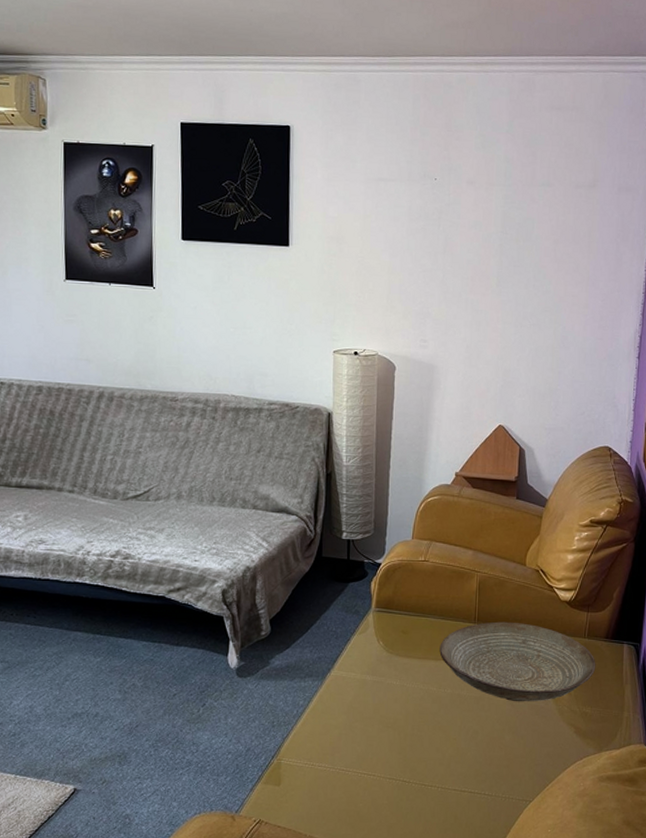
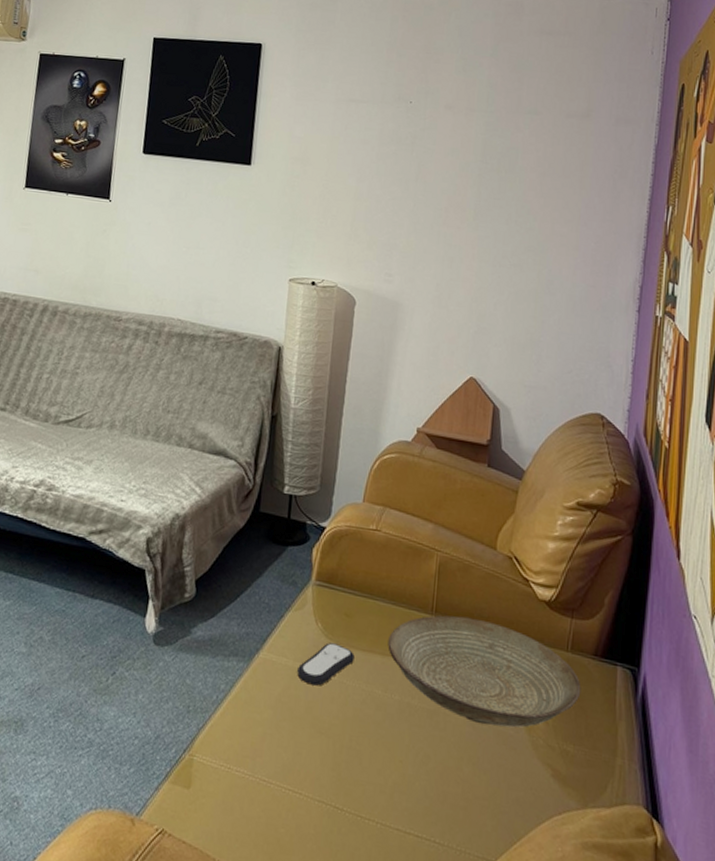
remote control: none [365,656,412,691] -> present [297,642,355,686]

